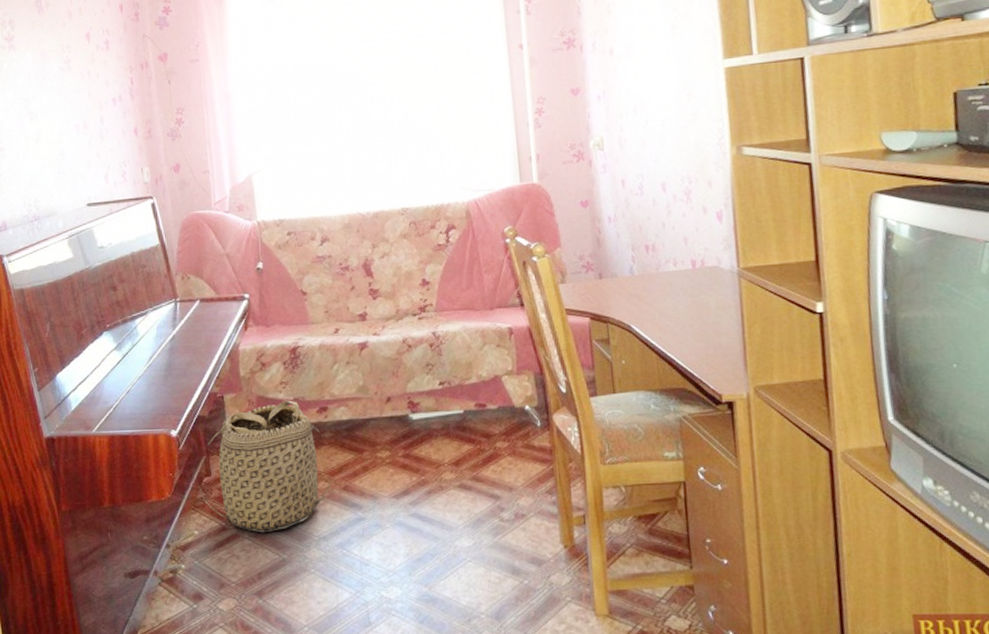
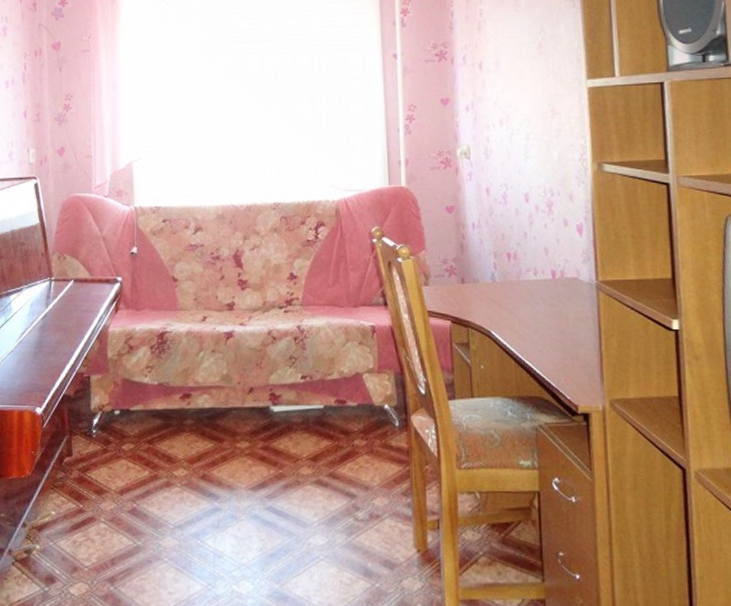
basket: present [198,400,331,532] -> none [59,384,190,517]

